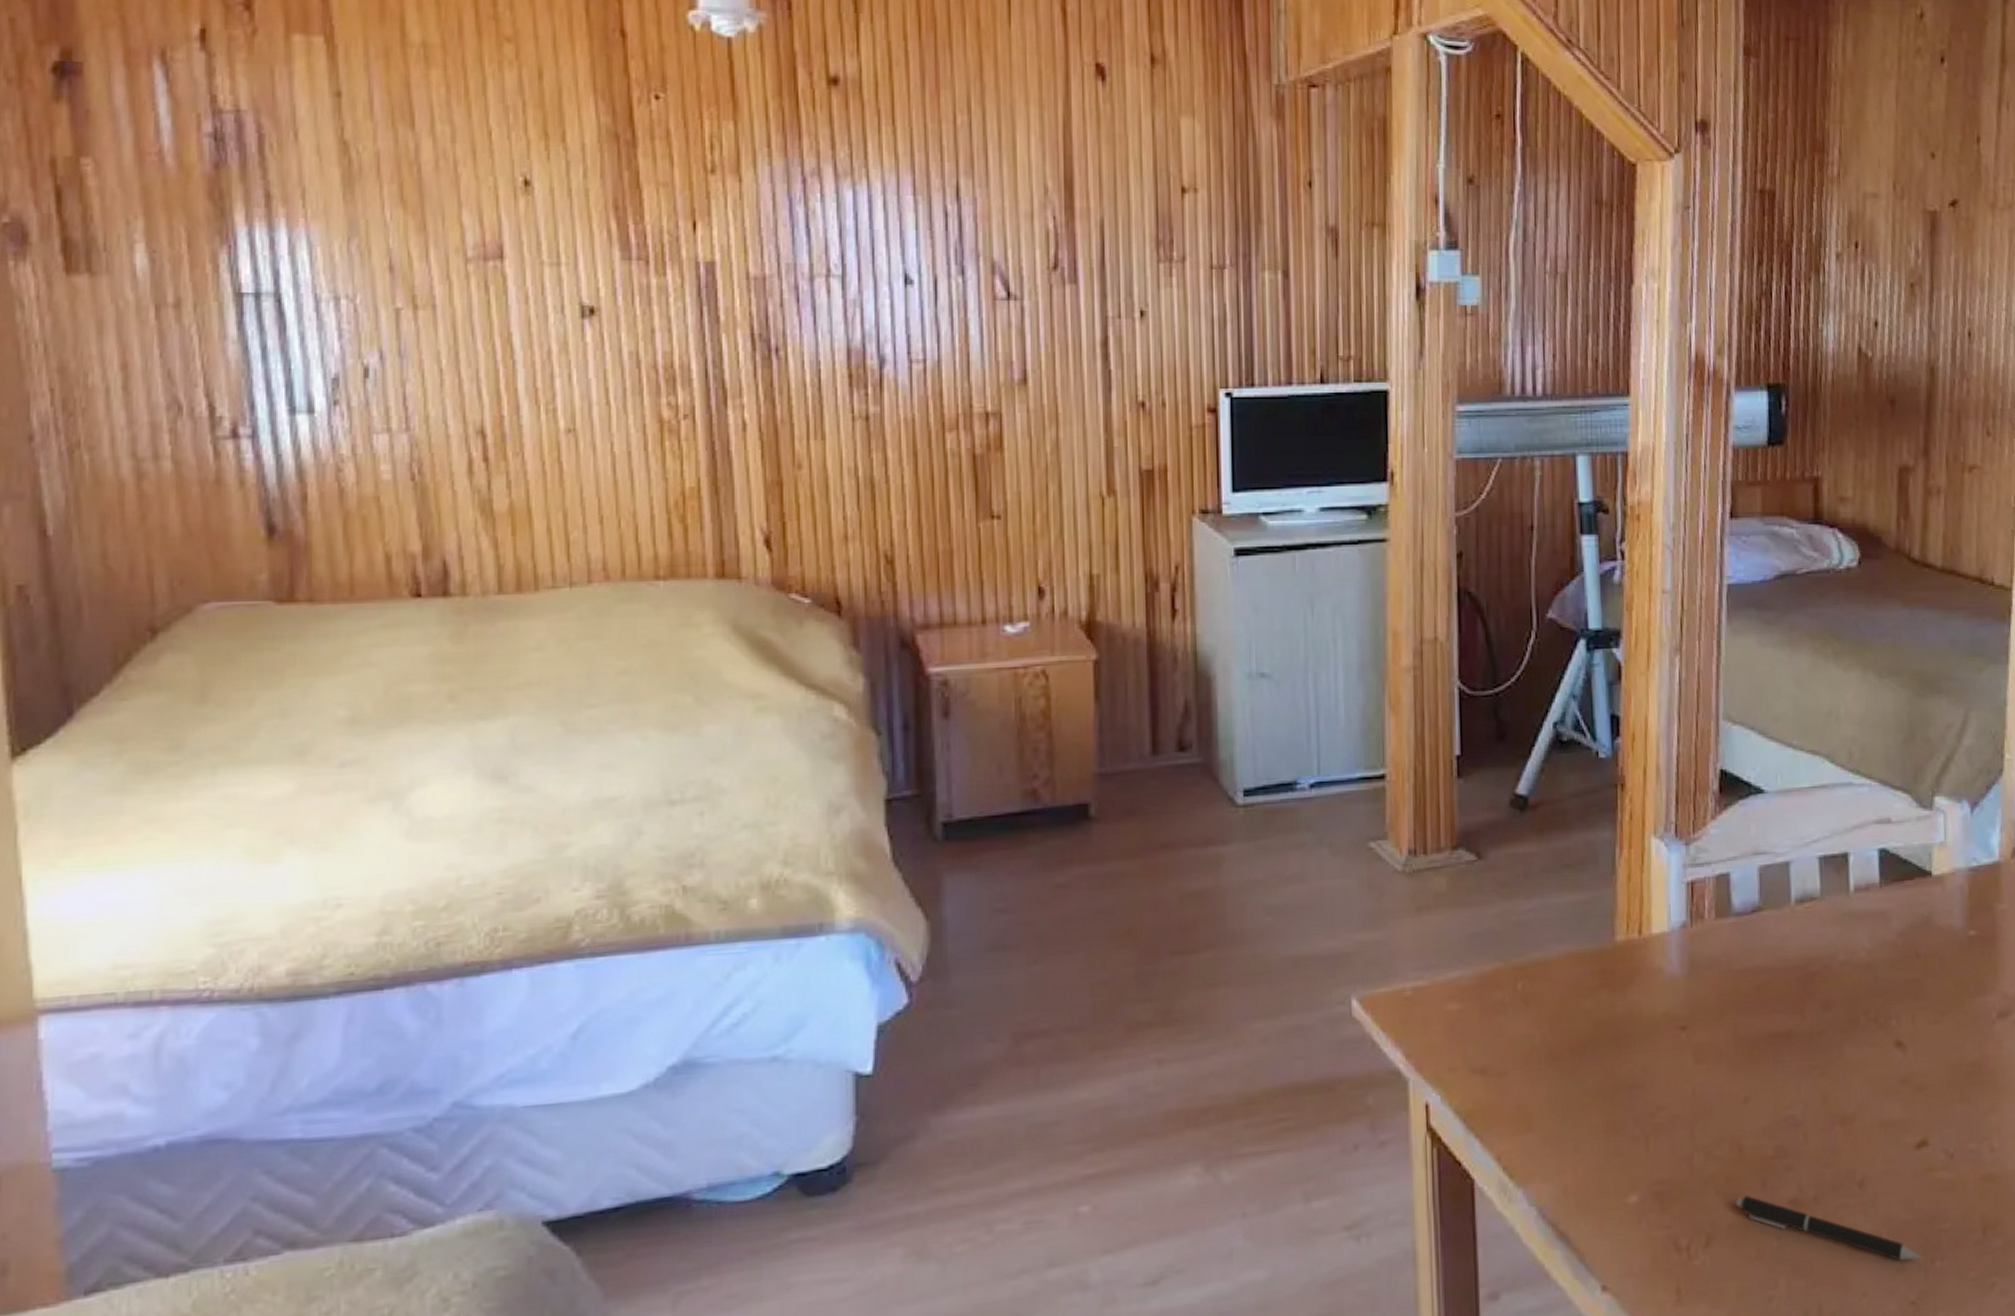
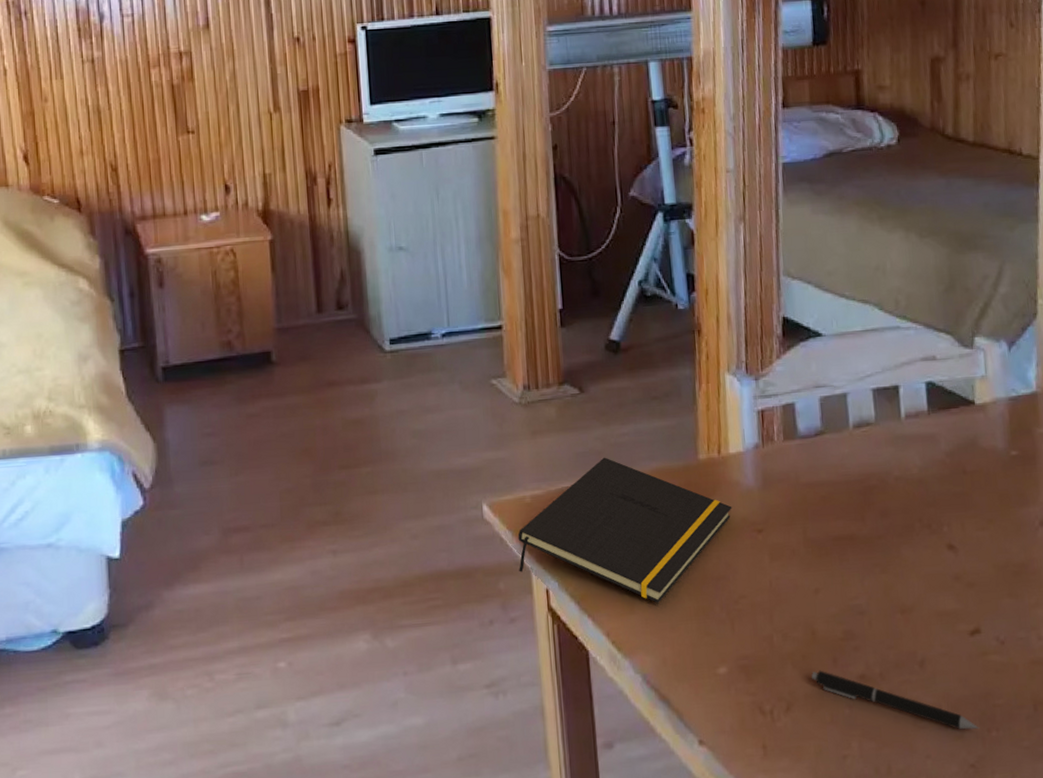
notepad: none [1393,939,1653,1118] -> present [518,457,732,603]

